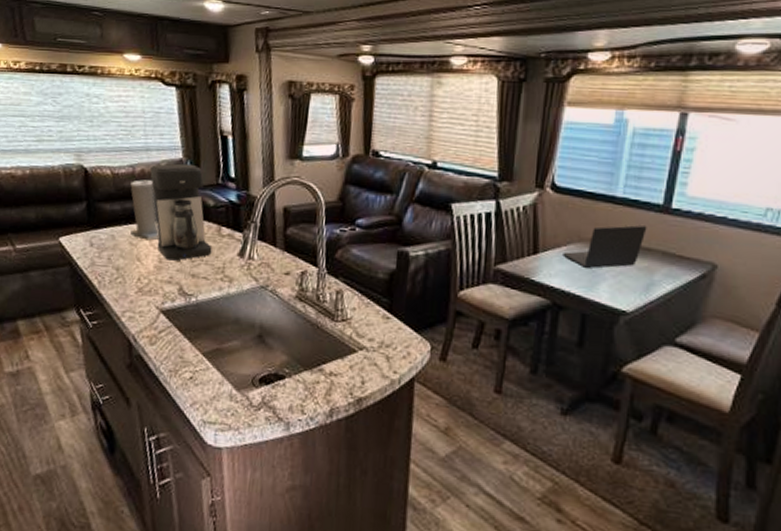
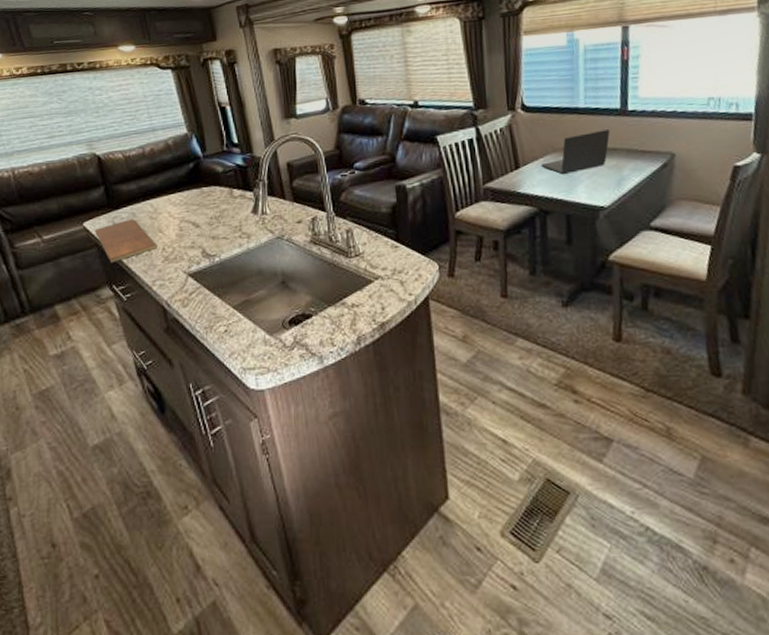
chopping board: none [70,241,133,286] -> present [95,219,157,264]
paper towel: present [130,179,159,241] -> none [143,157,177,213]
coffee maker: present [149,163,212,261] -> none [158,137,227,227]

